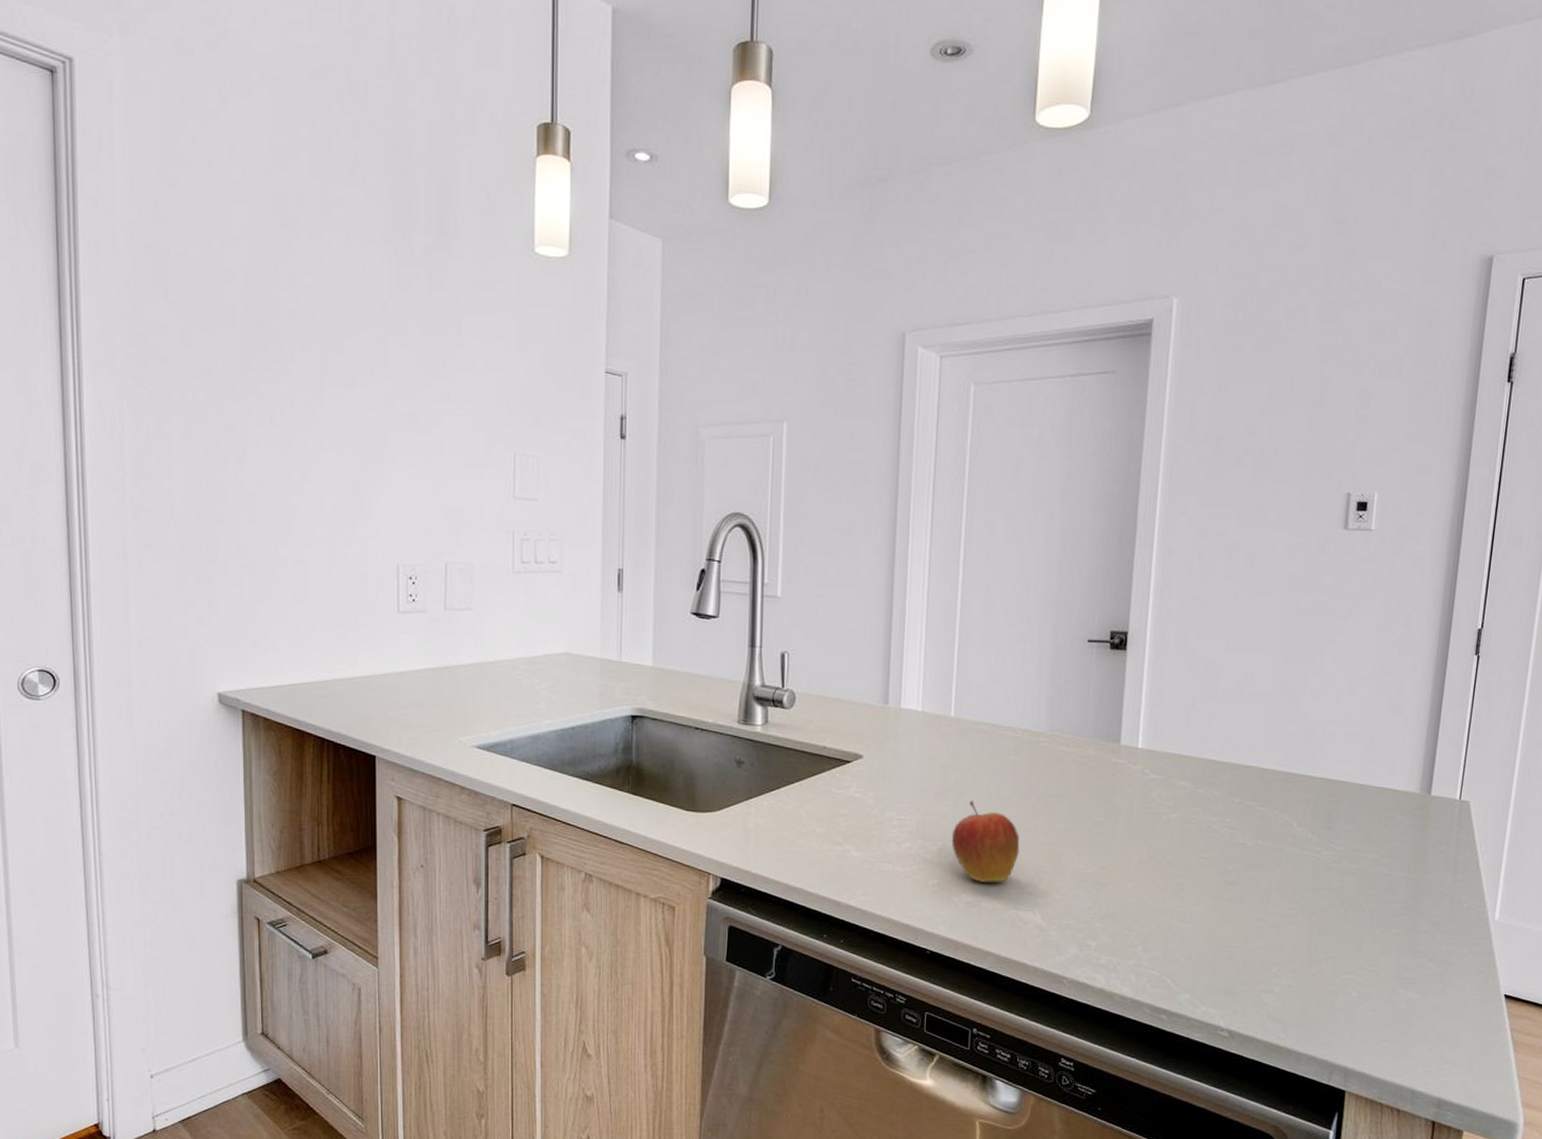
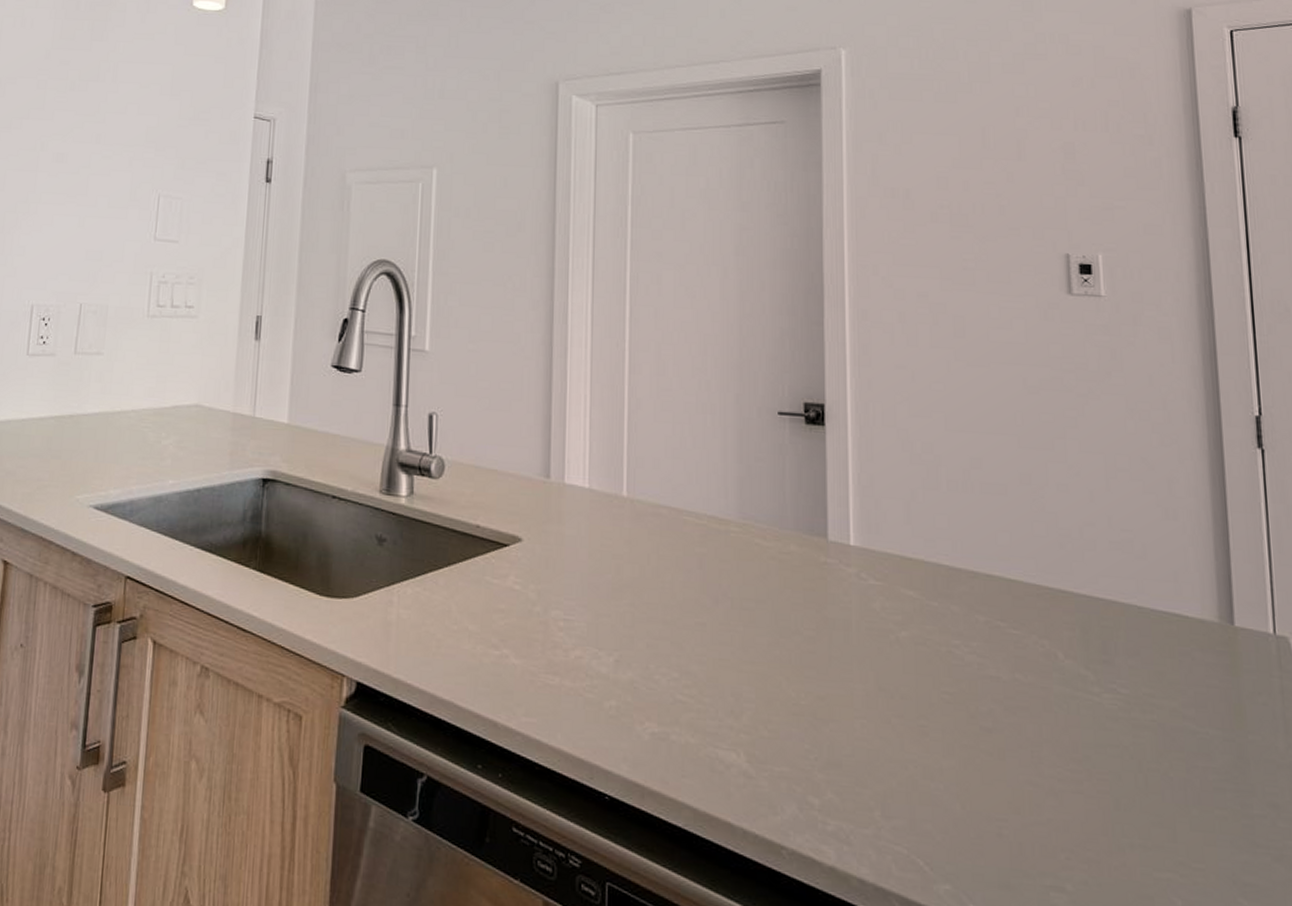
fruit: present [951,801,1020,883] -> none [630,601,714,710]

